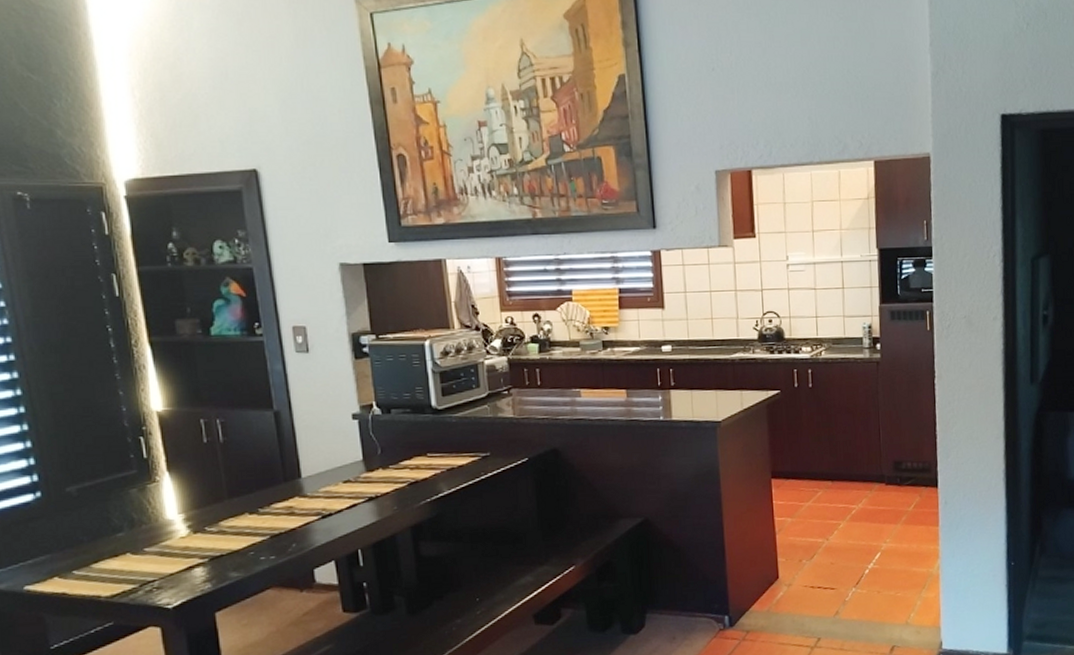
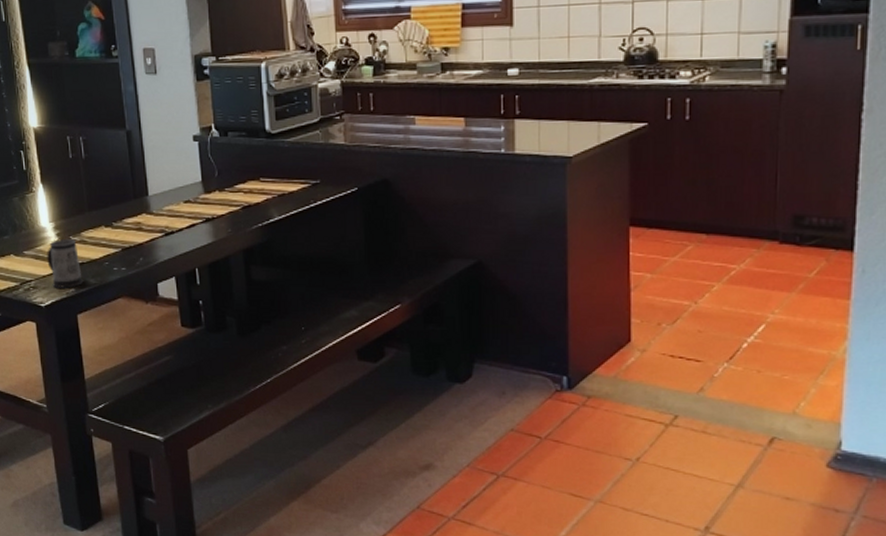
mug: none [175,530,223,586] -> present [47,239,84,288]

